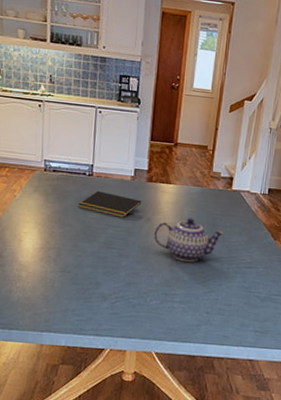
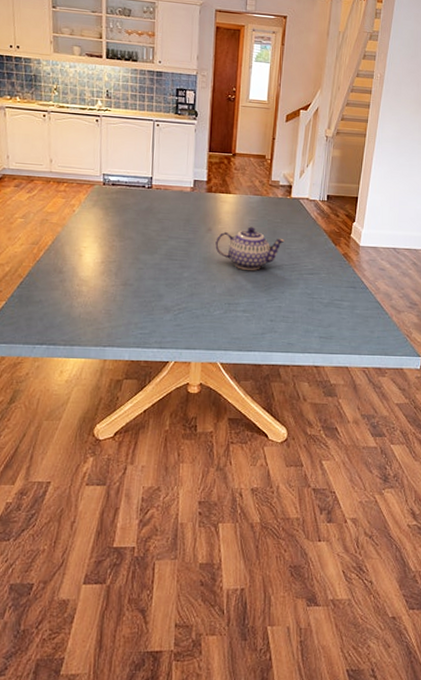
notepad: present [78,190,142,219] -> none [138,203,202,230]

